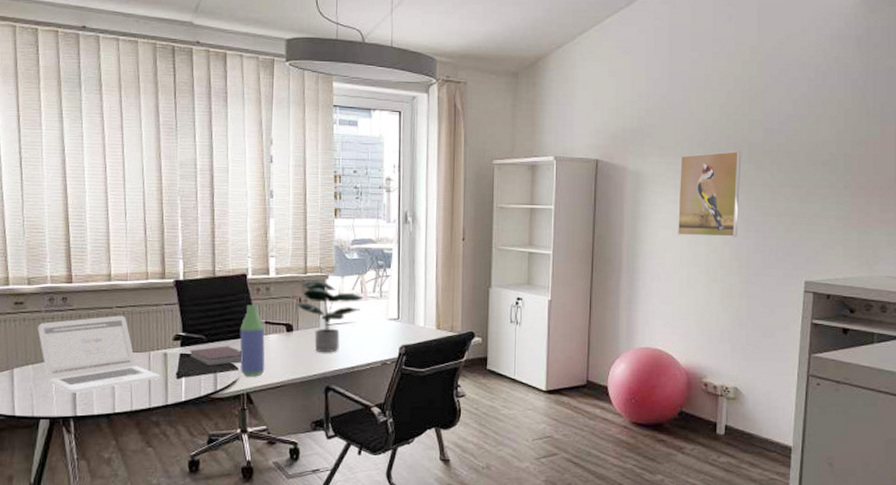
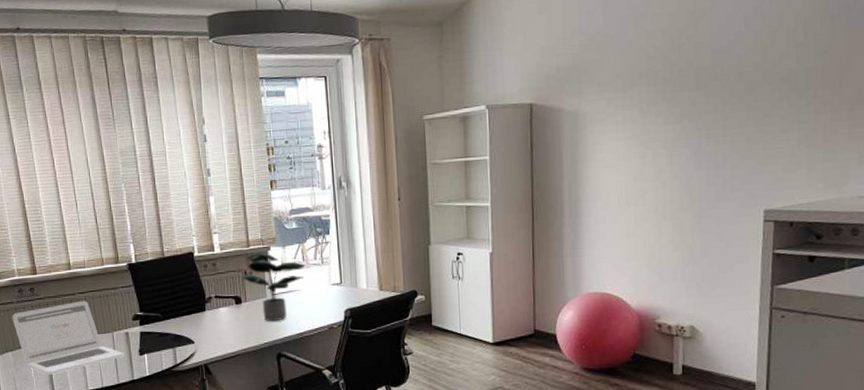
notebook: present [189,346,242,367] -> none [148,321,197,343]
bottle: present [240,305,265,377] -> none [192,281,219,349]
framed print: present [678,150,742,237] -> none [620,77,689,174]

